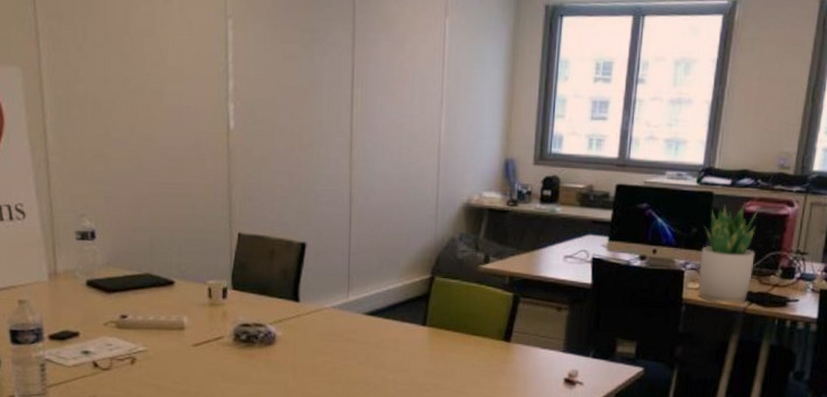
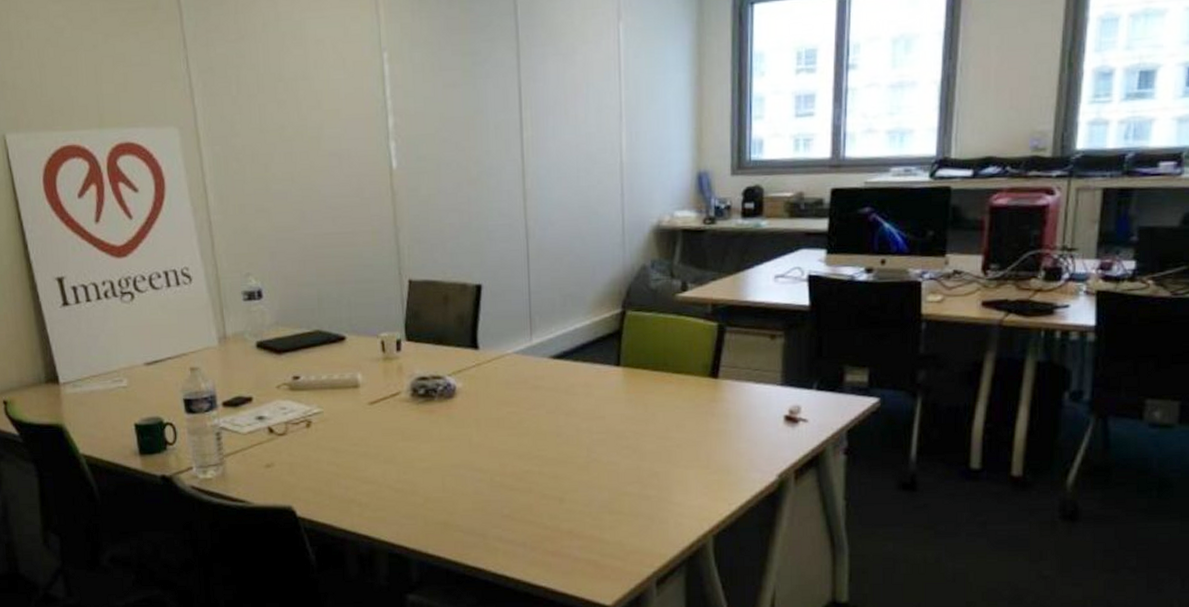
planter: present [698,202,761,303] -> none [939,195,1013,317]

